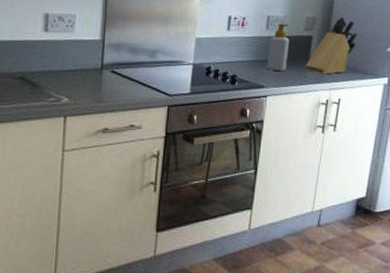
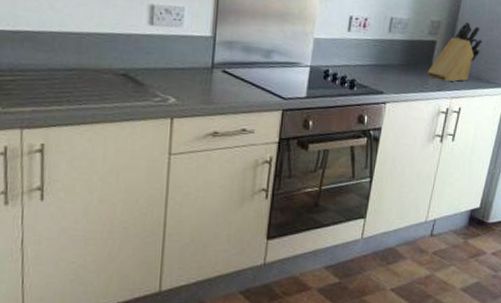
soap bottle: present [267,23,290,72] -> none [388,26,413,78]

